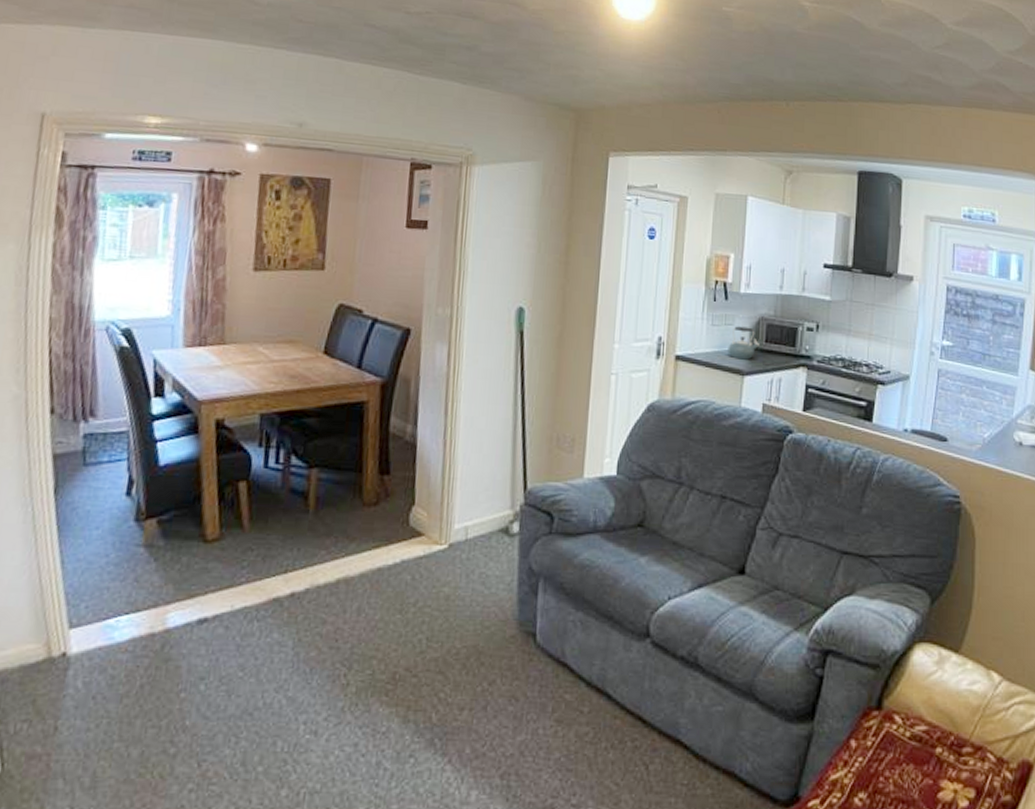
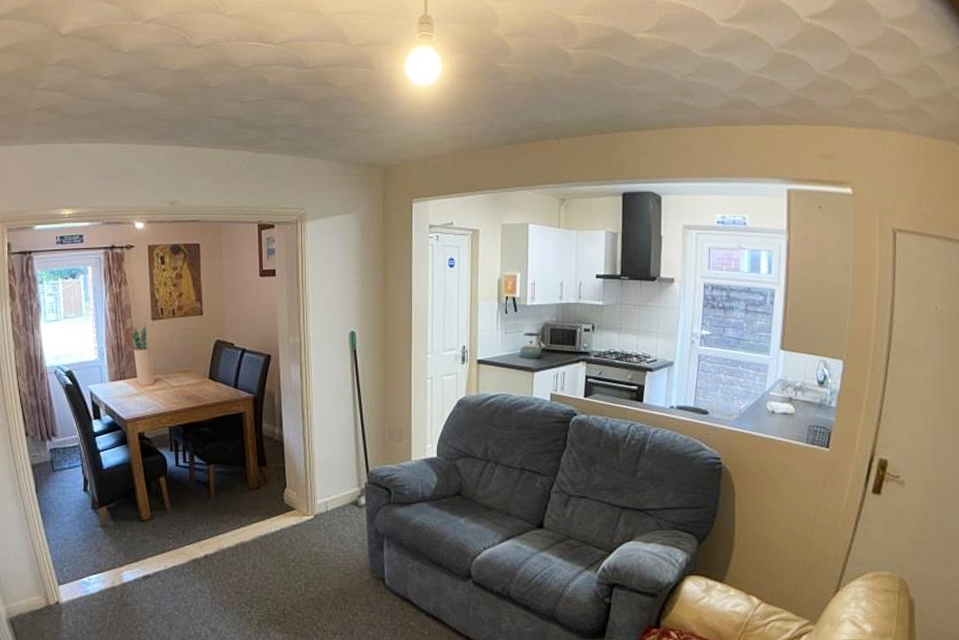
vase: none [222,273,250,359] -> present [132,323,155,387]

